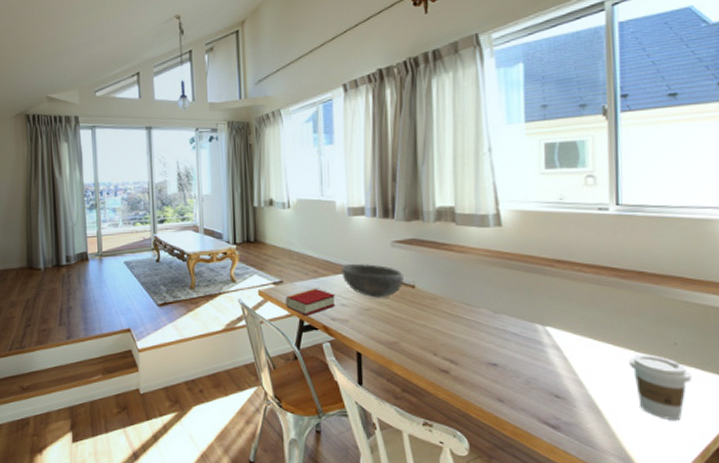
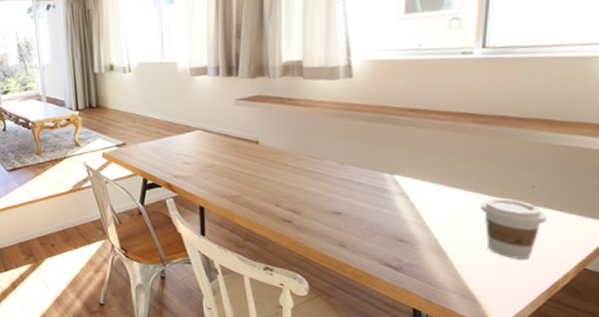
book: present [285,288,336,316] -> none [129,148,178,175]
bowl: present [341,263,404,298] -> none [183,122,247,155]

